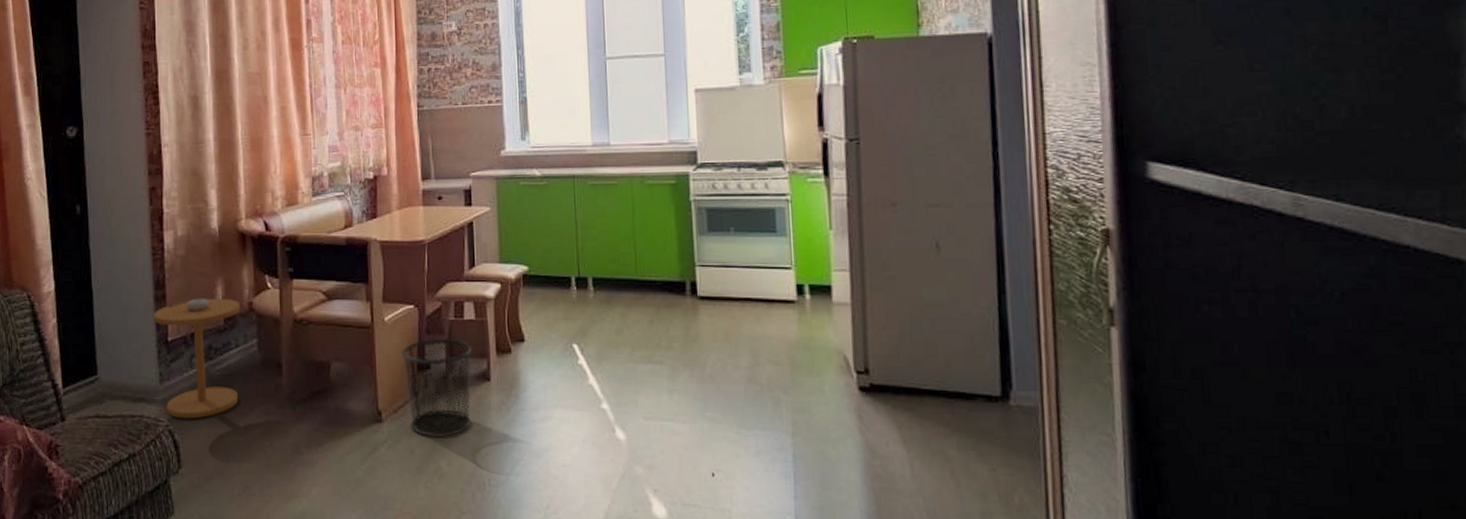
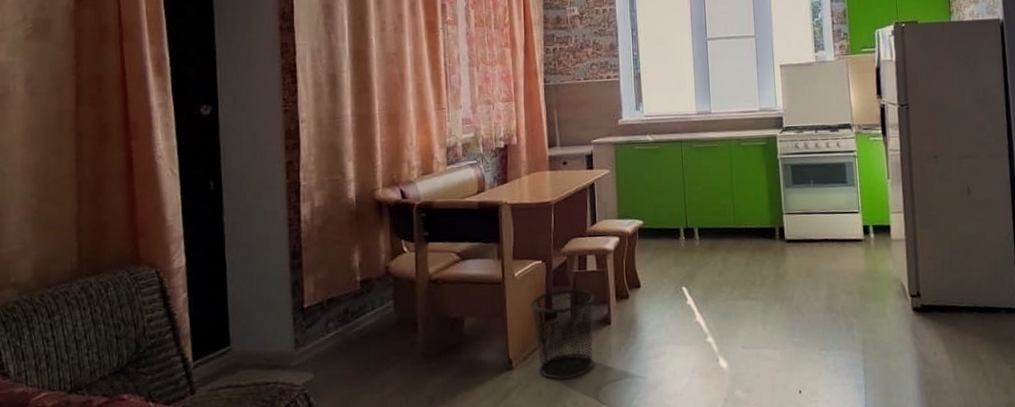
side table: present [154,298,240,419] -> none [290,263,376,382]

